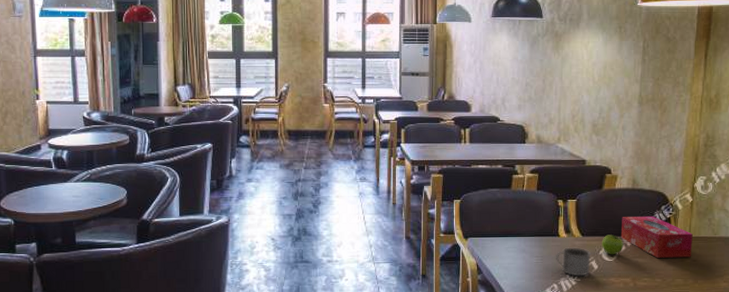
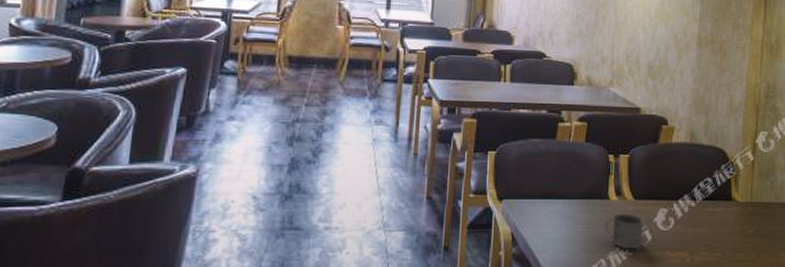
fruit: present [602,234,624,255] -> none [656,198,680,223]
tissue box: present [620,216,693,258] -> none [677,177,754,227]

